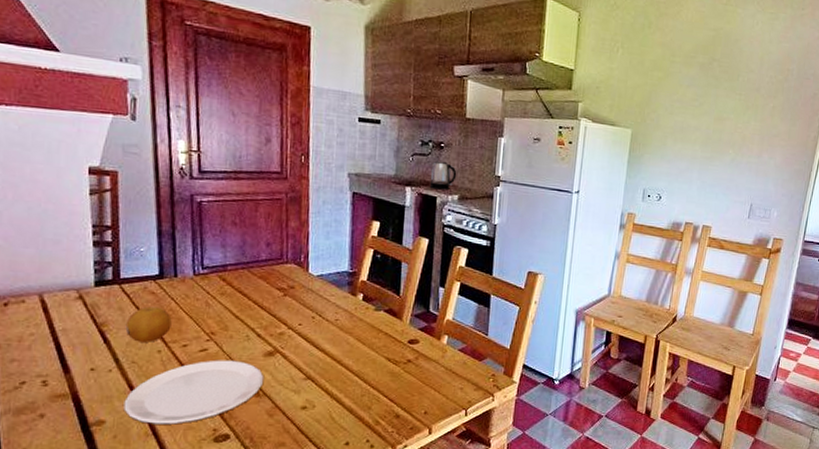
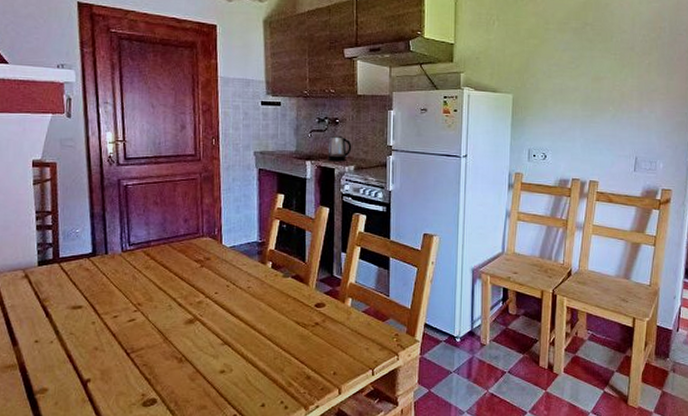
plate: present [123,360,264,425] -> none [63,329,186,391]
fruit: present [125,306,172,343] -> none [64,282,104,315]

